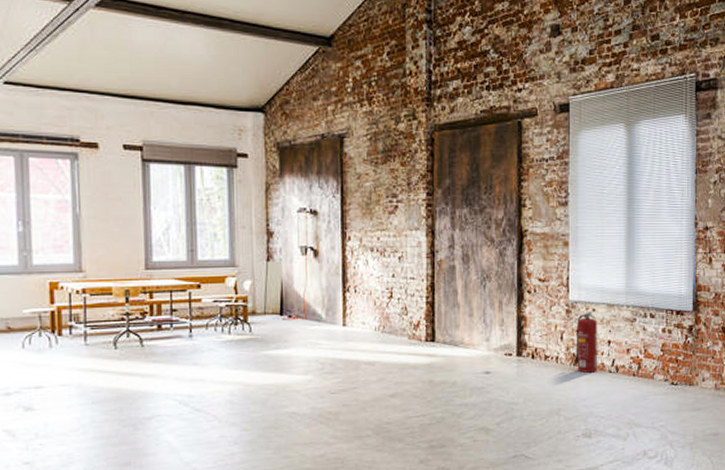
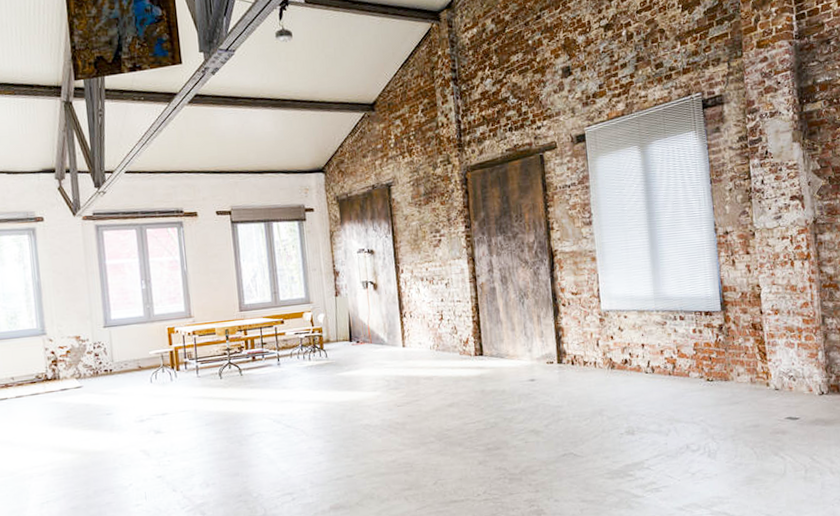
fire extinguisher: present [574,311,598,373] -> none [610,317,635,375]

